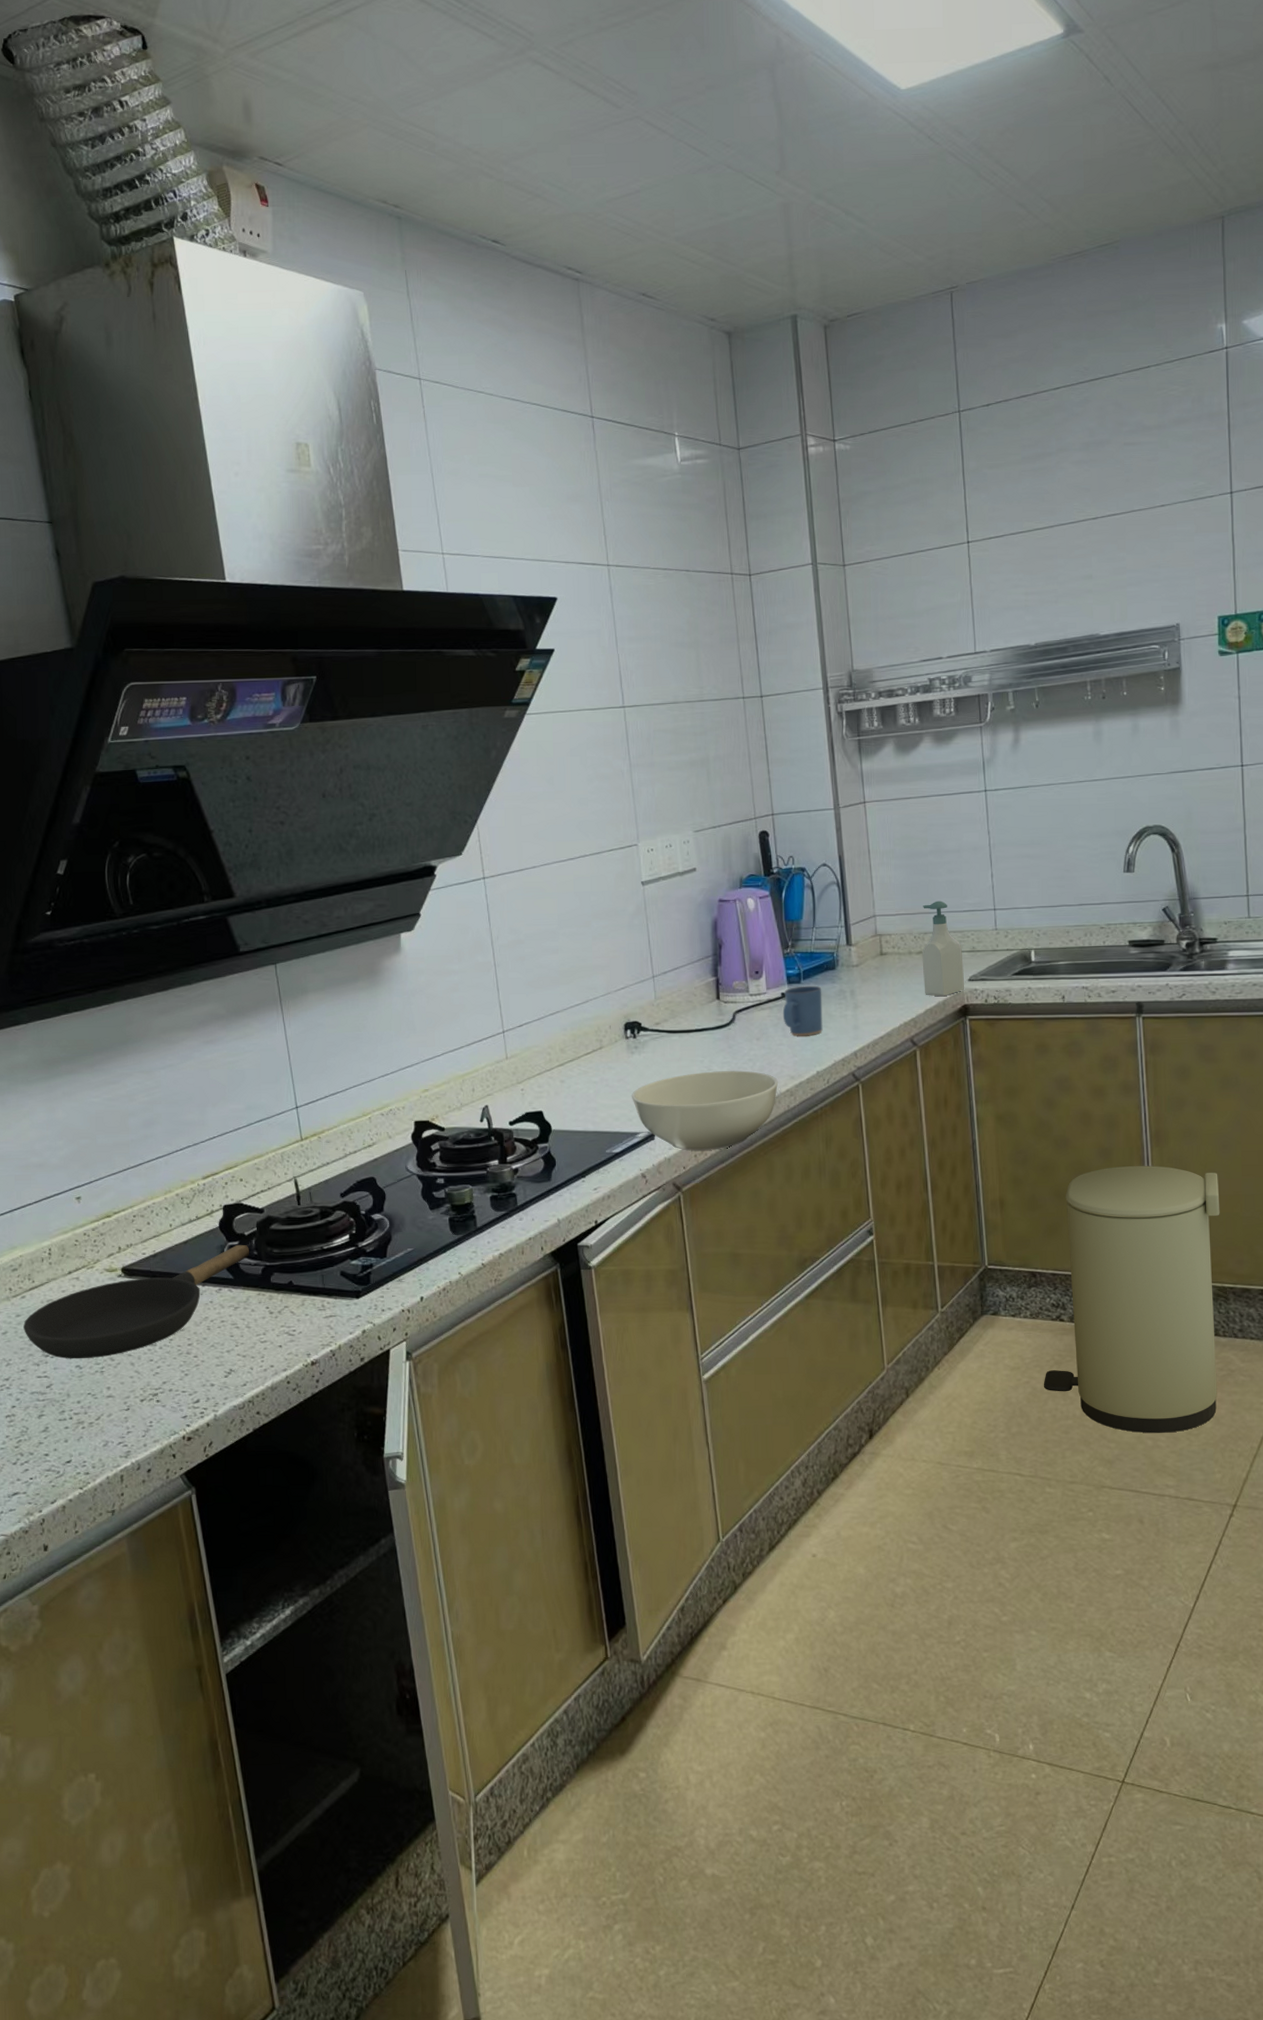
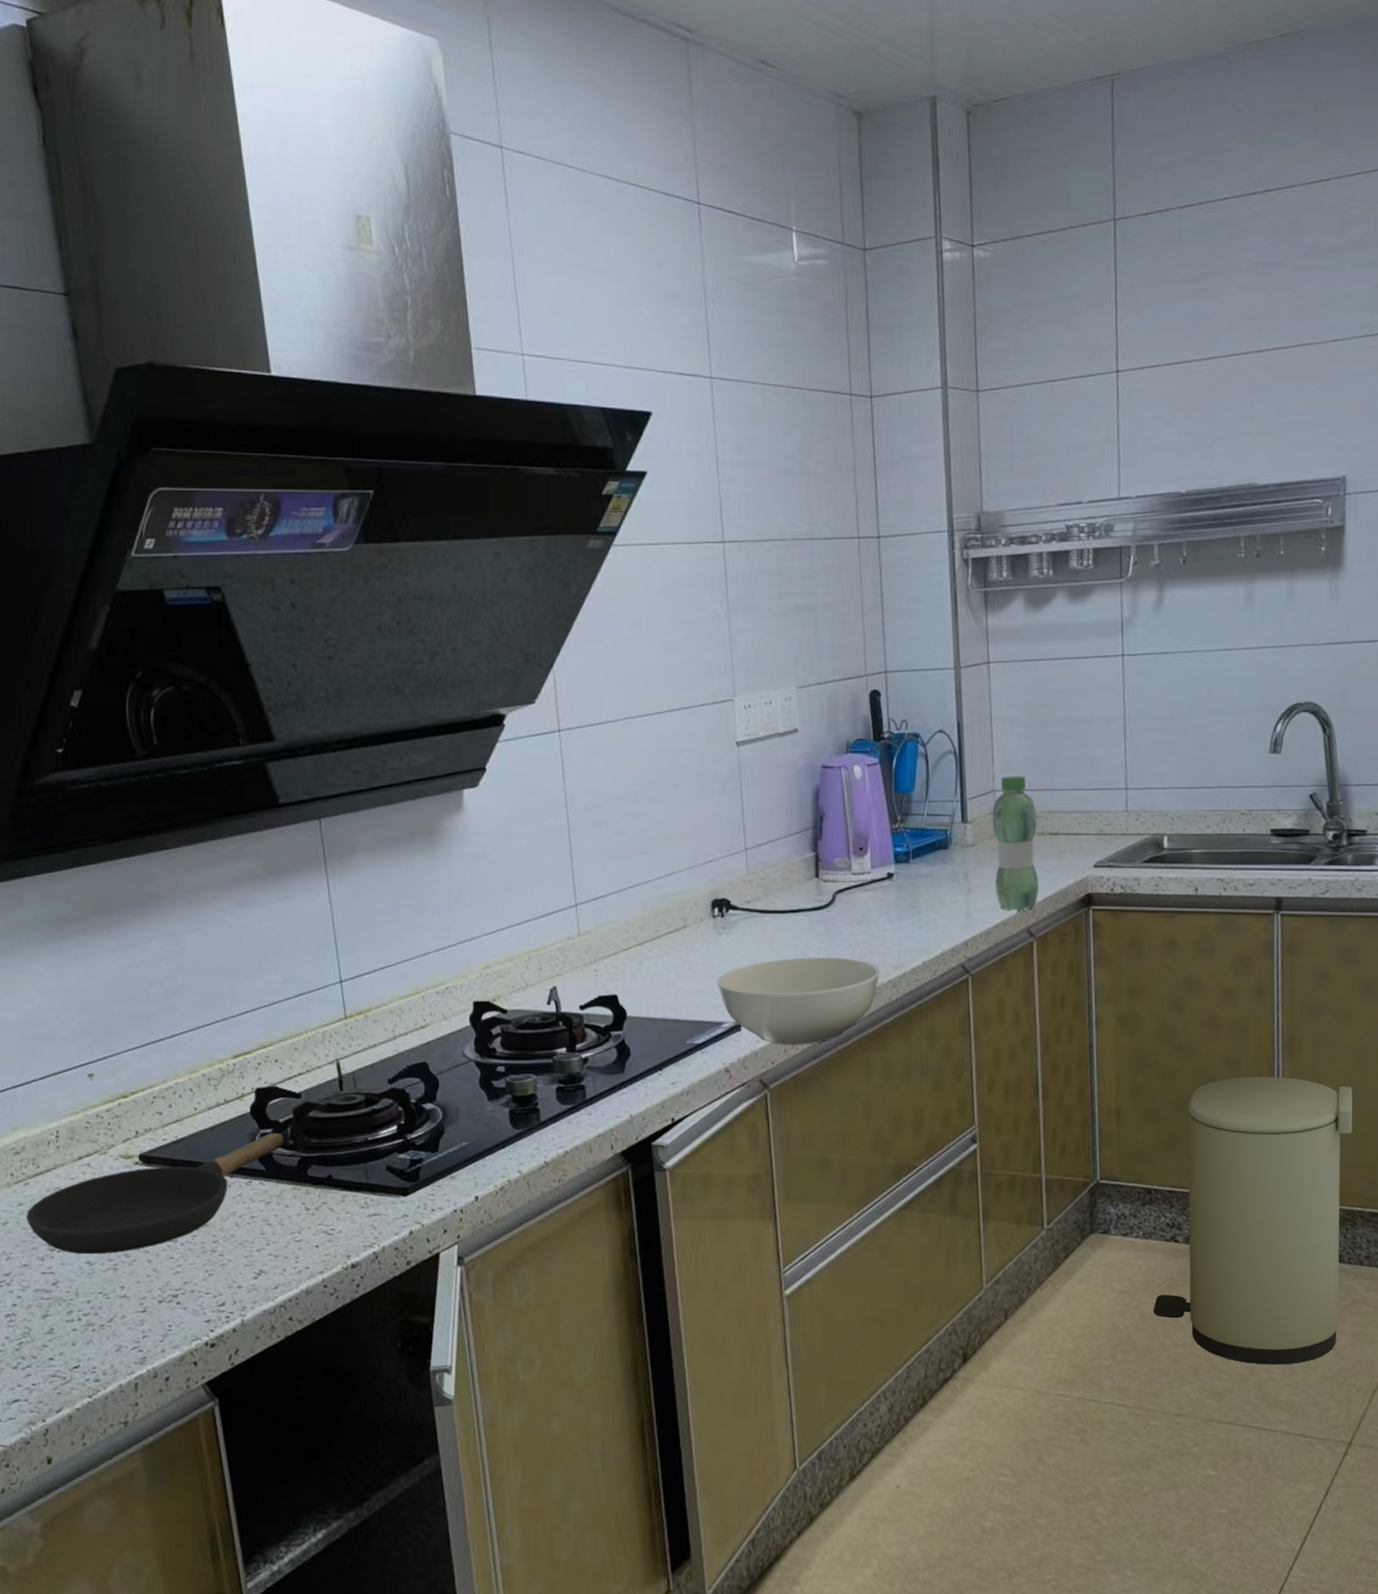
mug: present [782,985,823,1035] -> none [888,866,932,921]
water bottle: none [874,902,919,1023] -> present [992,776,1038,911]
soap bottle: present [922,900,965,997] -> none [1044,776,1090,884]

